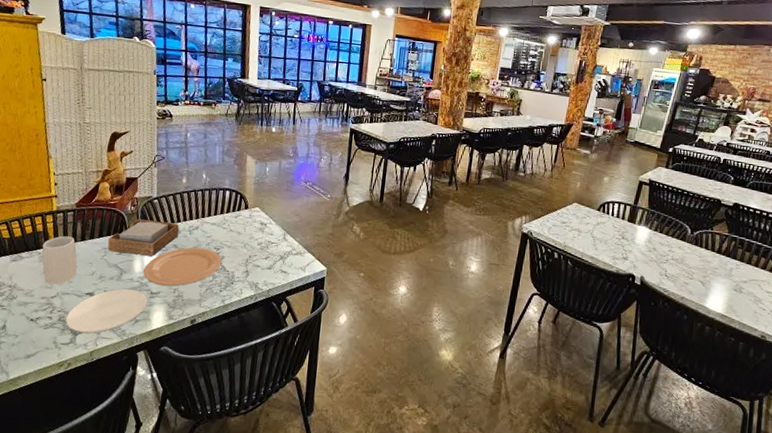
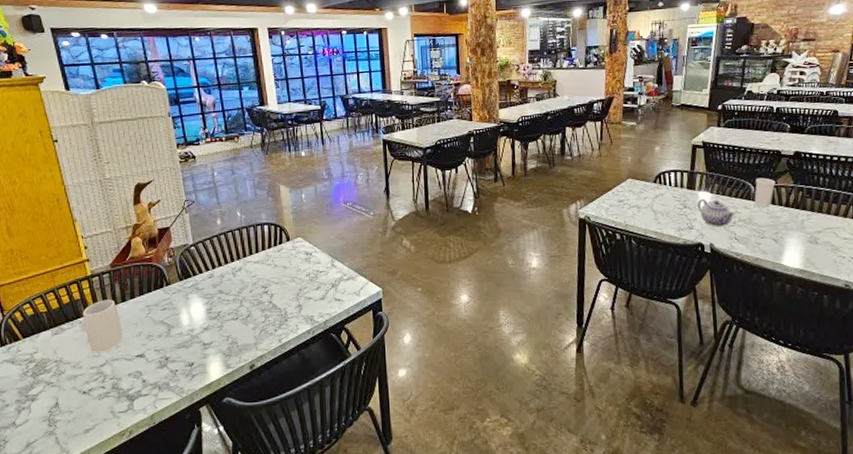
plate: present [65,288,147,334] -> none [119,343,201,397]
napkin holder: present [107,219,180,256] -> none [149,268,222,308]
plate: present [143,247,222,286] -> none [192,288,272,335]
teapot: none [634,233,670,262] -> present [697,199,736,227]
cup: none [689,222,712,251] -> present [754,177,776,207]

